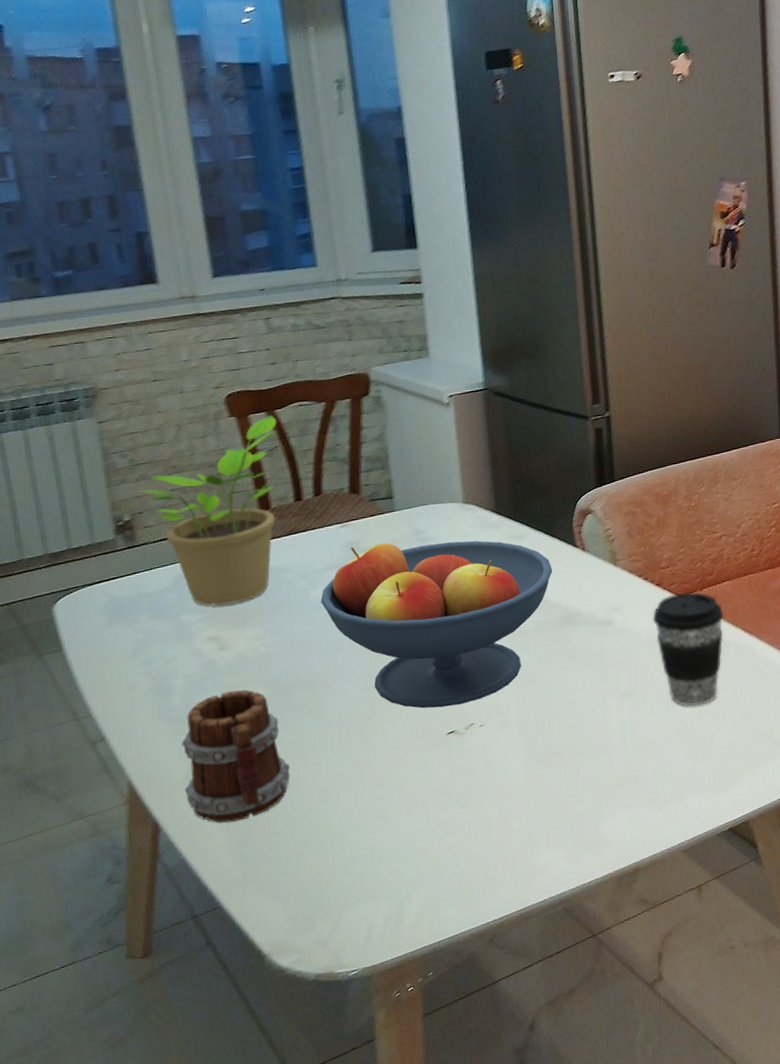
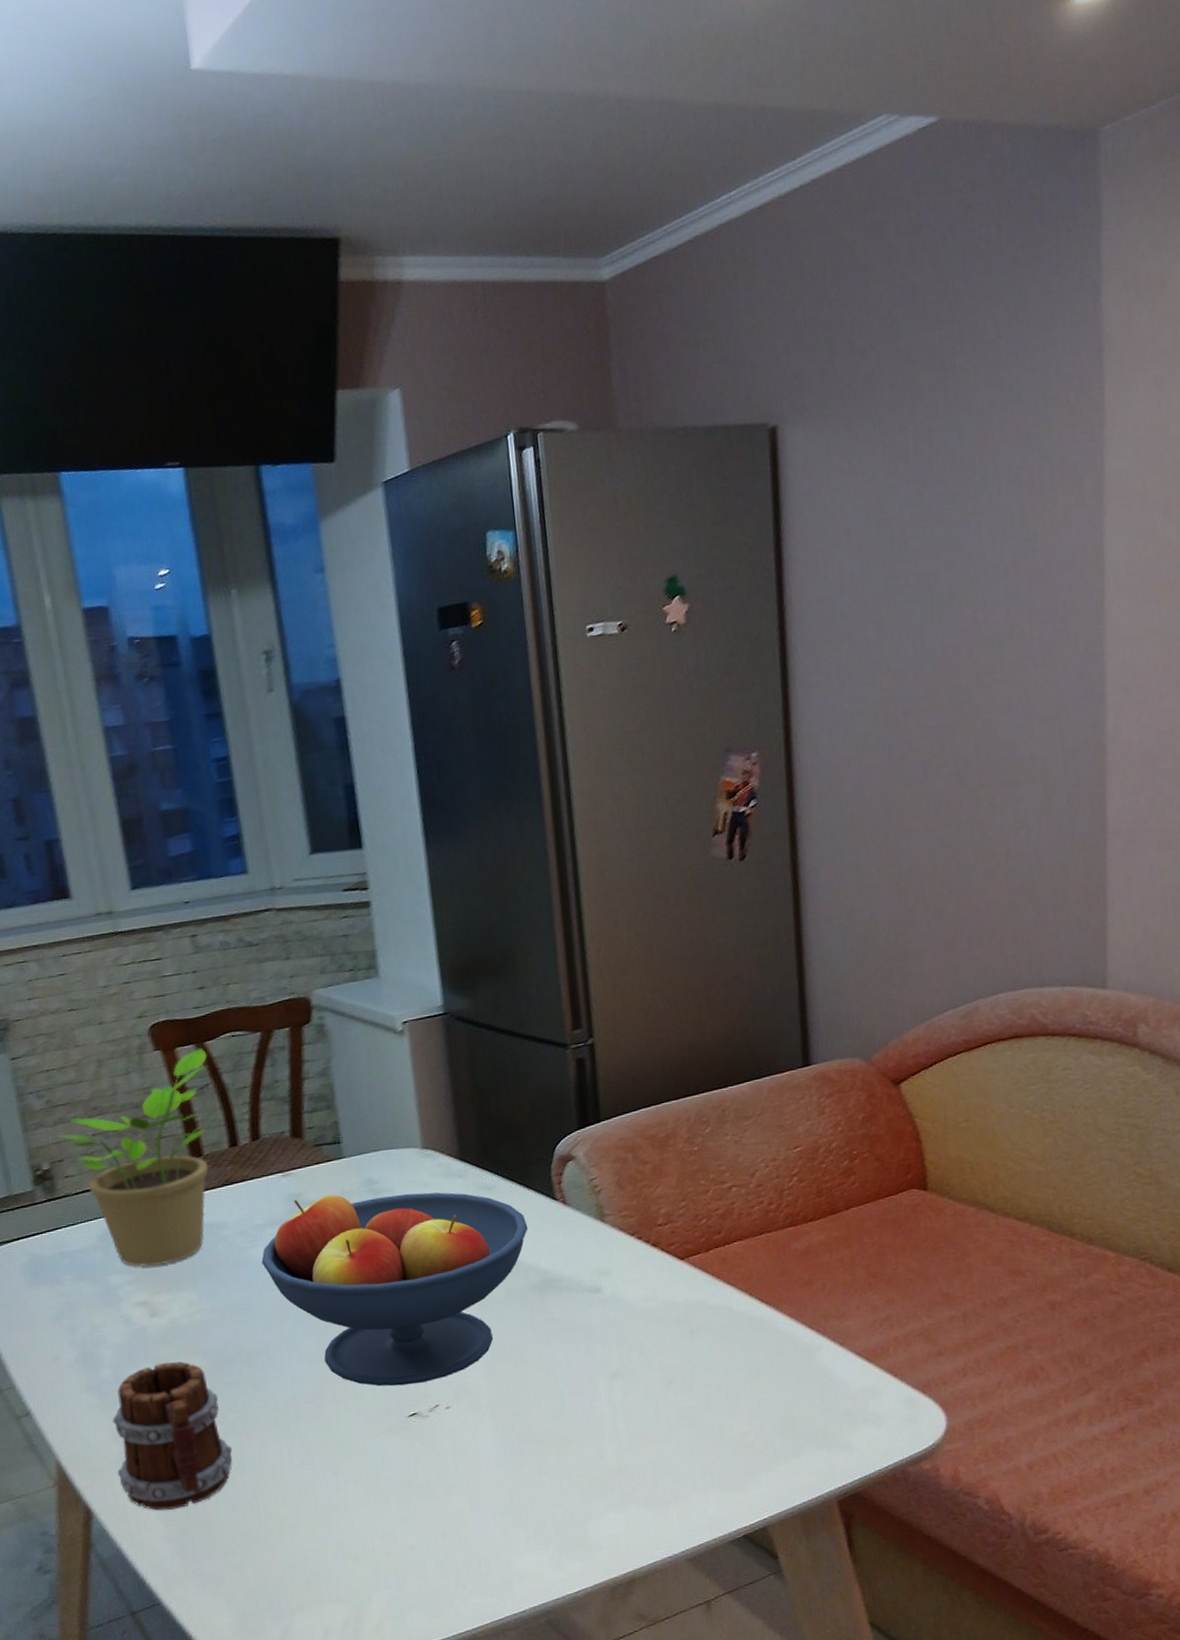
coffee cup: present [652,591,725,707] -> none [647,1253,736,1391]

